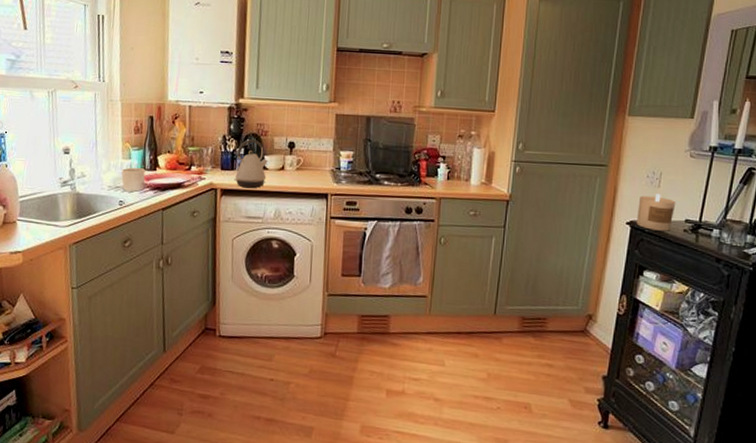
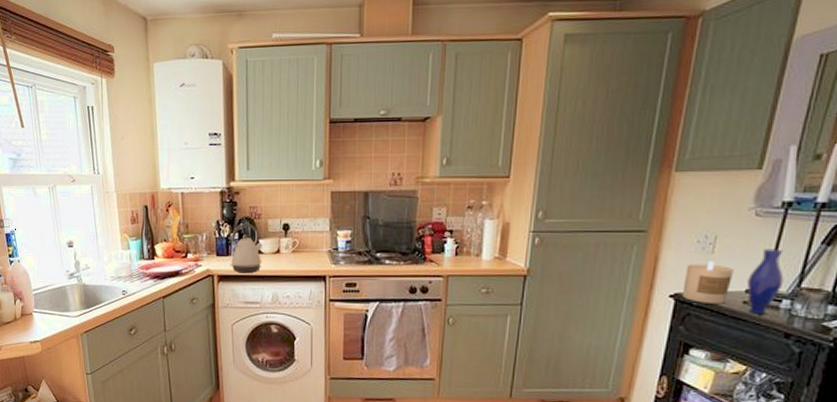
mug: present [121,167,146,193] -> none [121,258,145,282]
vase: none [686,185,713,242] -> present [747,248,784,315]

